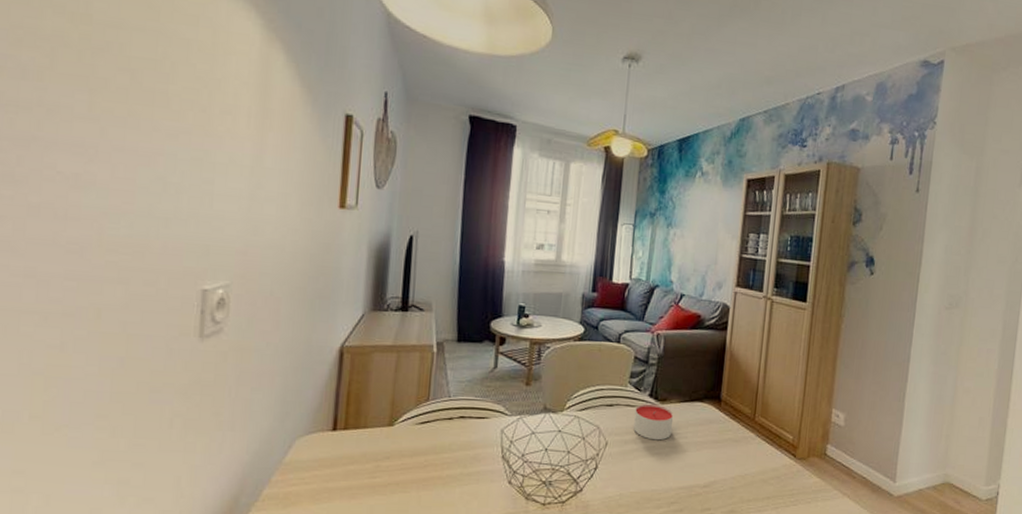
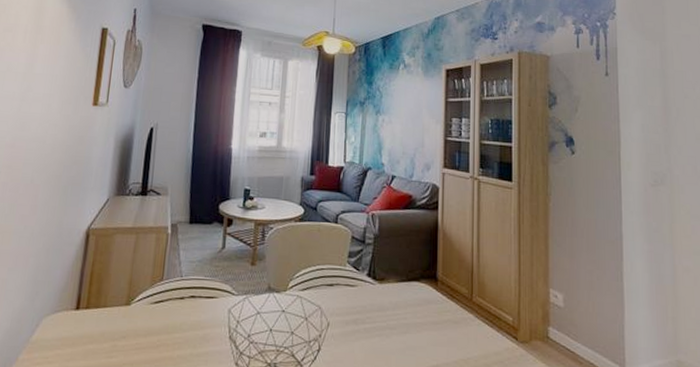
candle: present [633,403,673,441] -> none [354,283,391,321]

